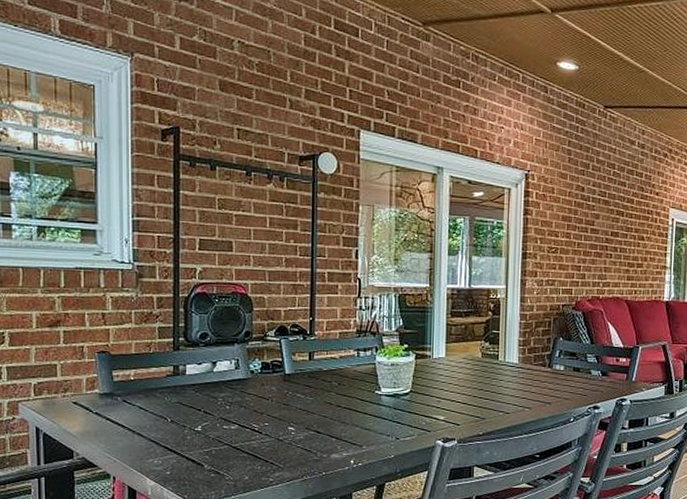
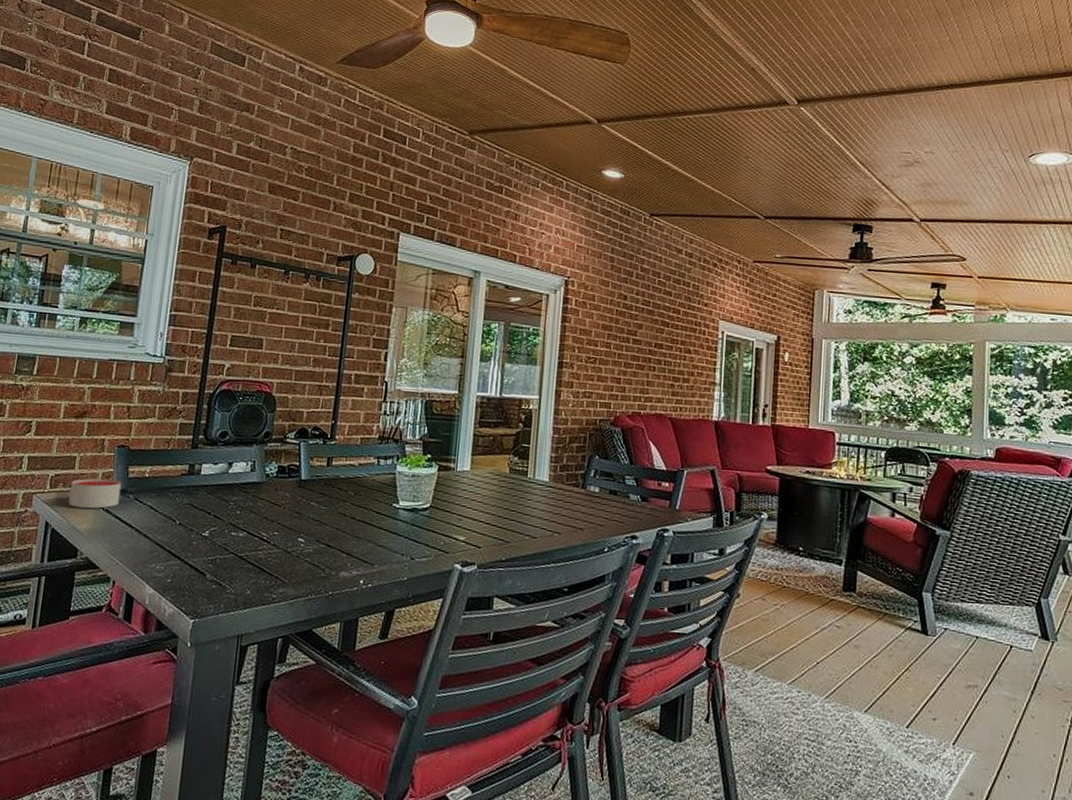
candle: none [56,383,108,413] -> present [68,478,122,509]

